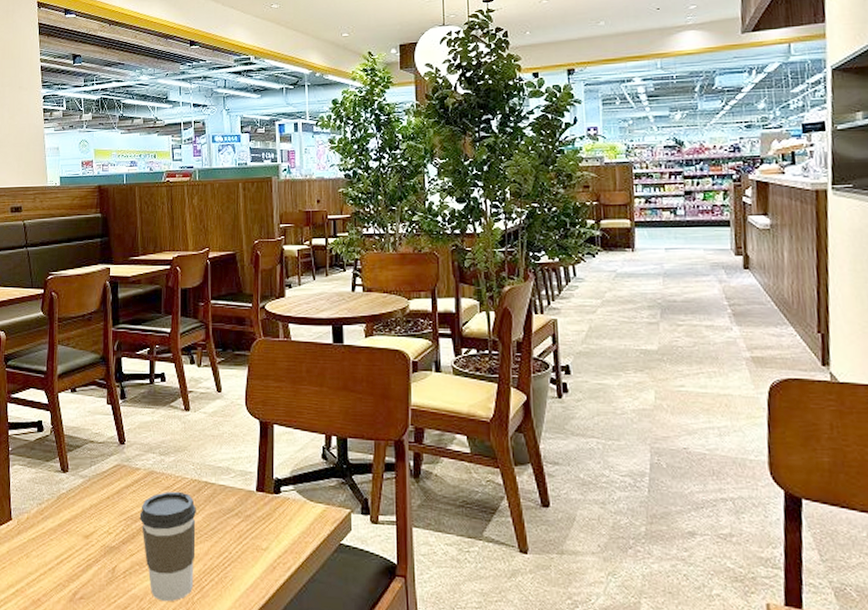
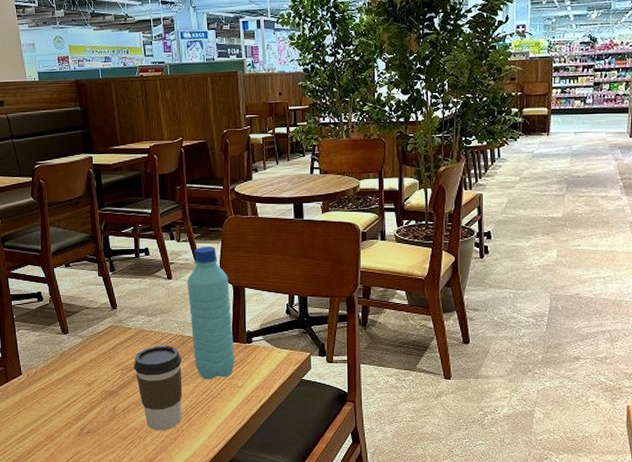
water bottle: none [207,372,260,538] -> present [187,246,235,380]

